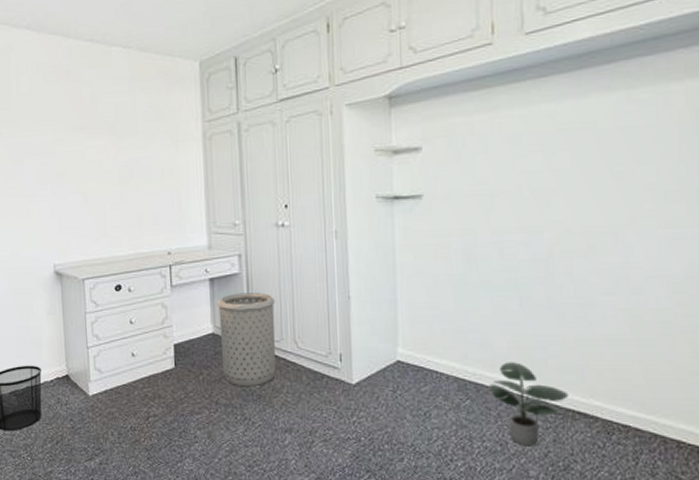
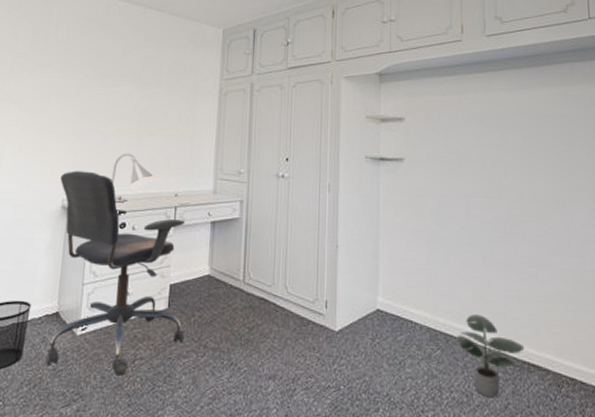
office chair: none [48,234,195,432] -> present [45,171,186,376]
table lamp: none [99,212,145,265] -> present [111,153,155,203]
laundry basket: present [217,292,276,387] -> none [215,237,271,331]

